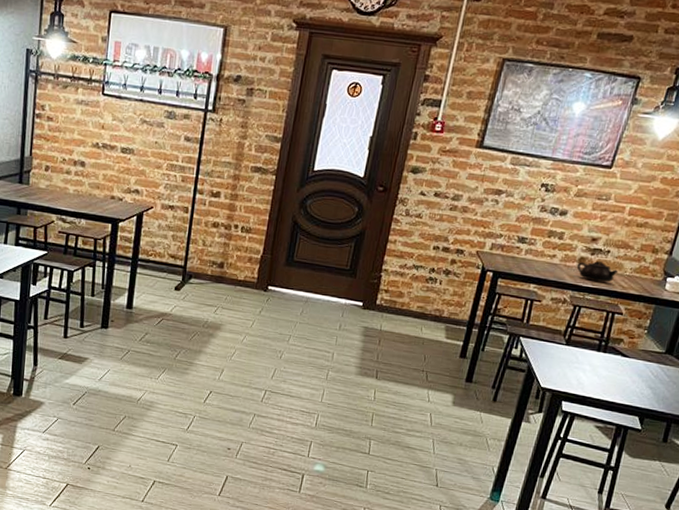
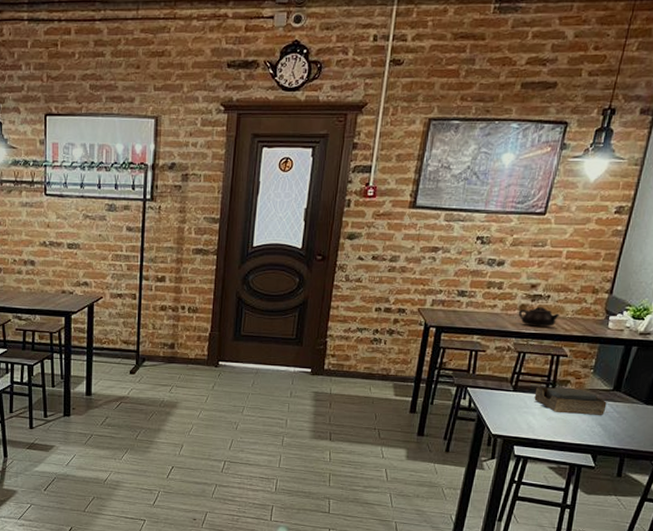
napkin holder: none [586,343,658,379] -> present [534,387,607,416]

